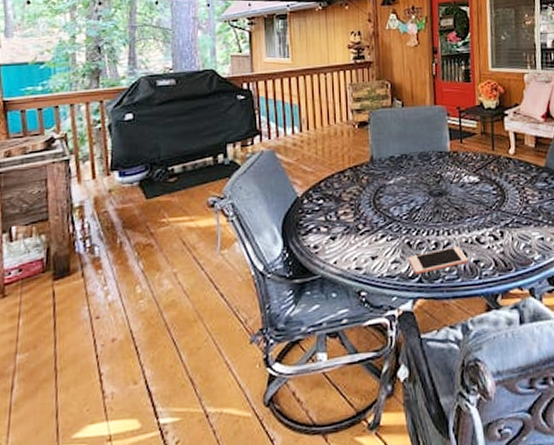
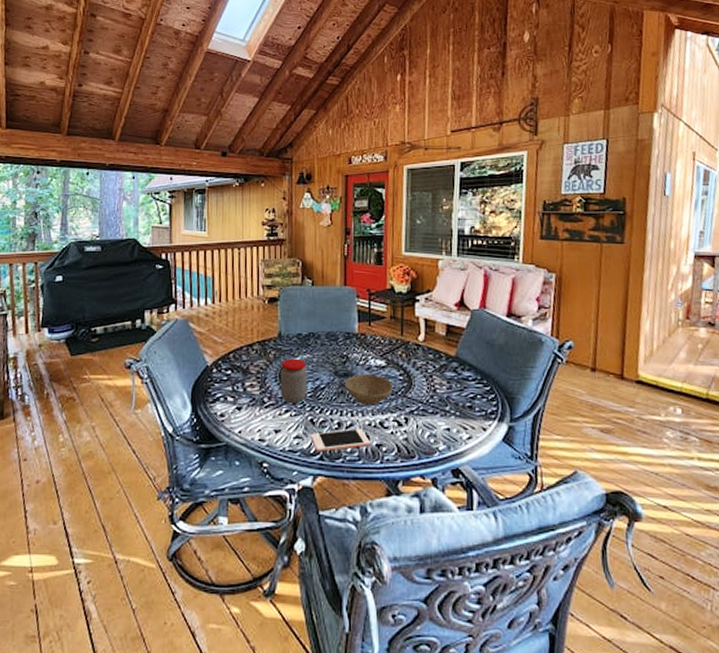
jar: none [374,181,402,229] -> present [280,358,307,404]
bowl: none [439,191,488,223] -> present [344,374,393,405]

